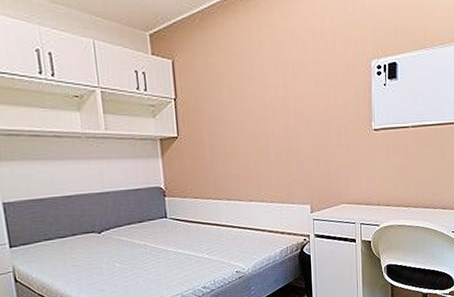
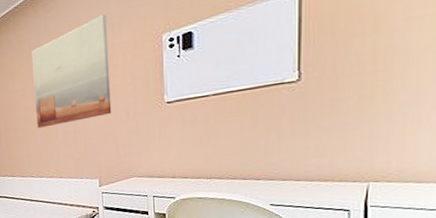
wall art: none [241,29,325,145] -> present [31,15,112,128]

